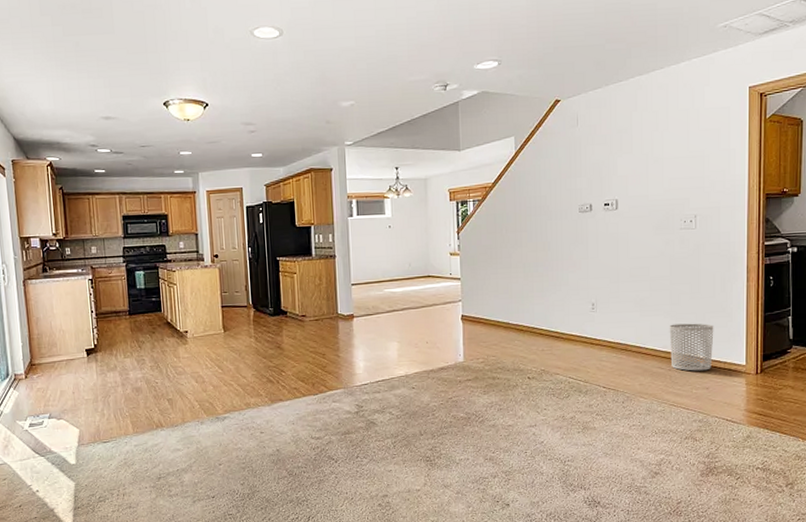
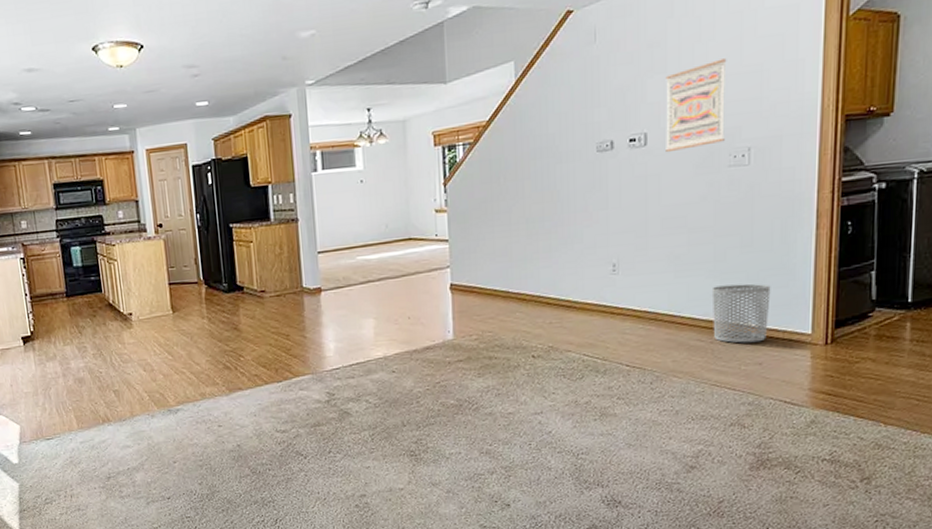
wall art: none [631,145,678,216] -> present [666,58,727,153]

